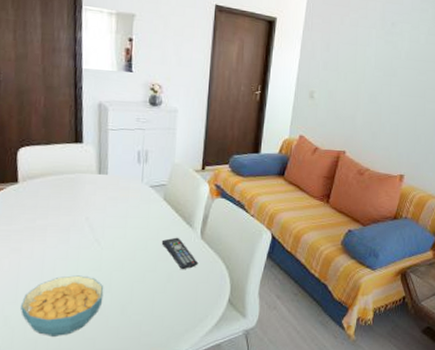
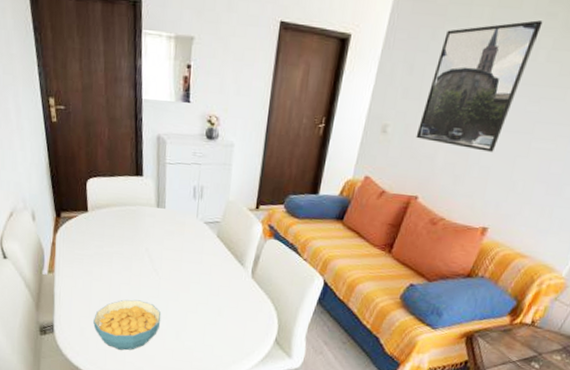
remote control: present [161,237,198,270] -> none [213,274,248,306]
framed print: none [338,13,419,112] -> present [416,20,543,152]

